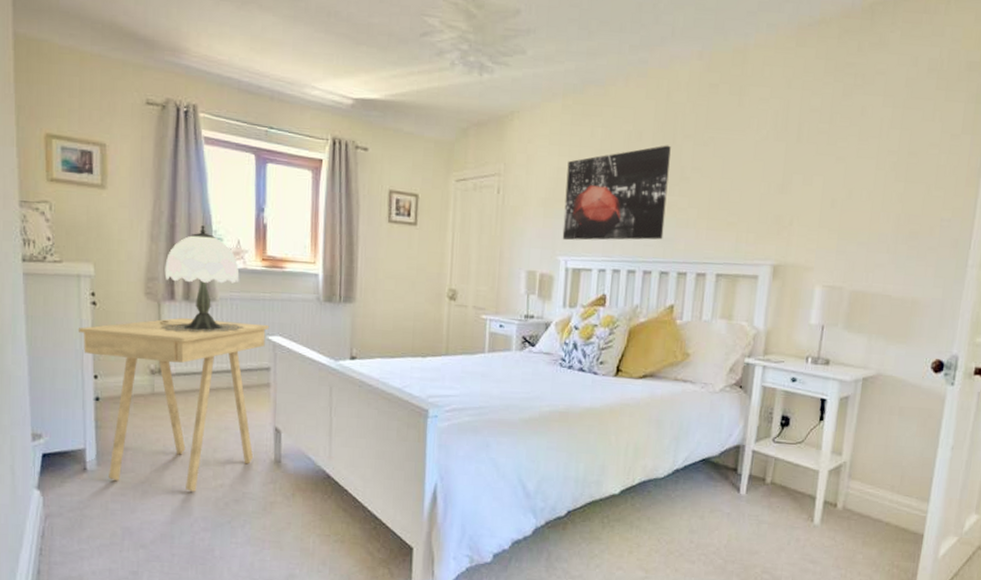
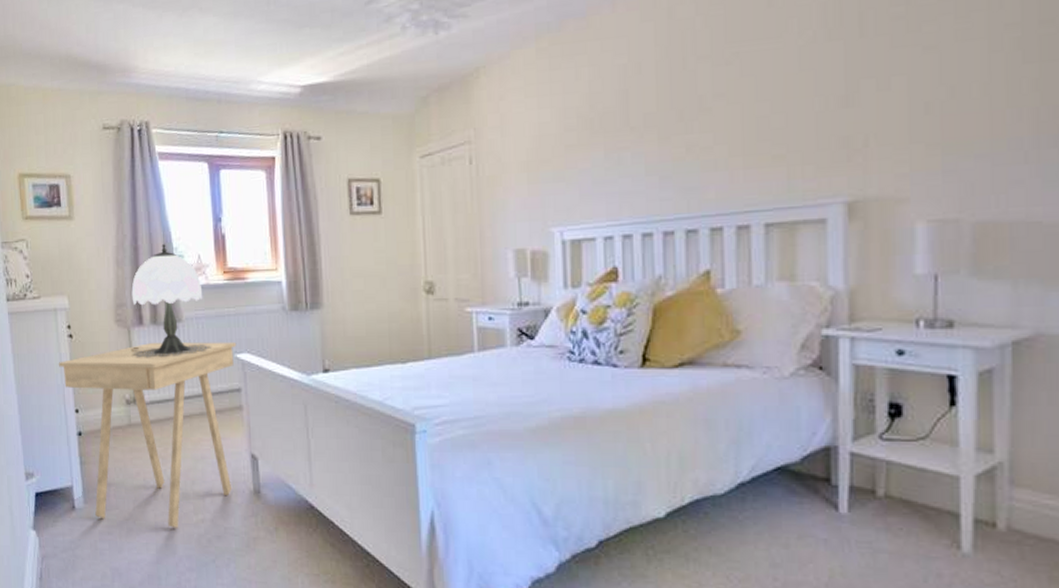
wall art: present [562,145,671,241] -> none [550,72,685,208]

